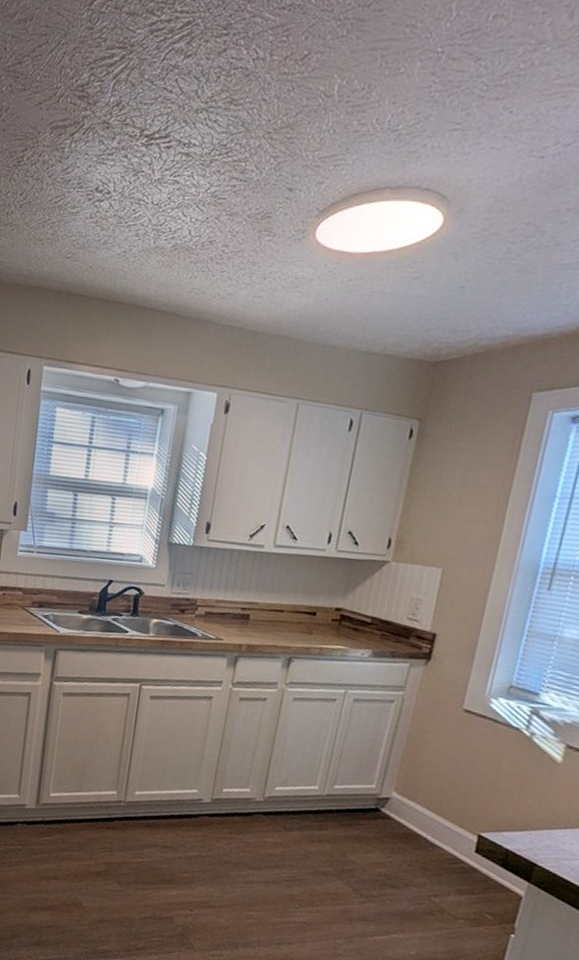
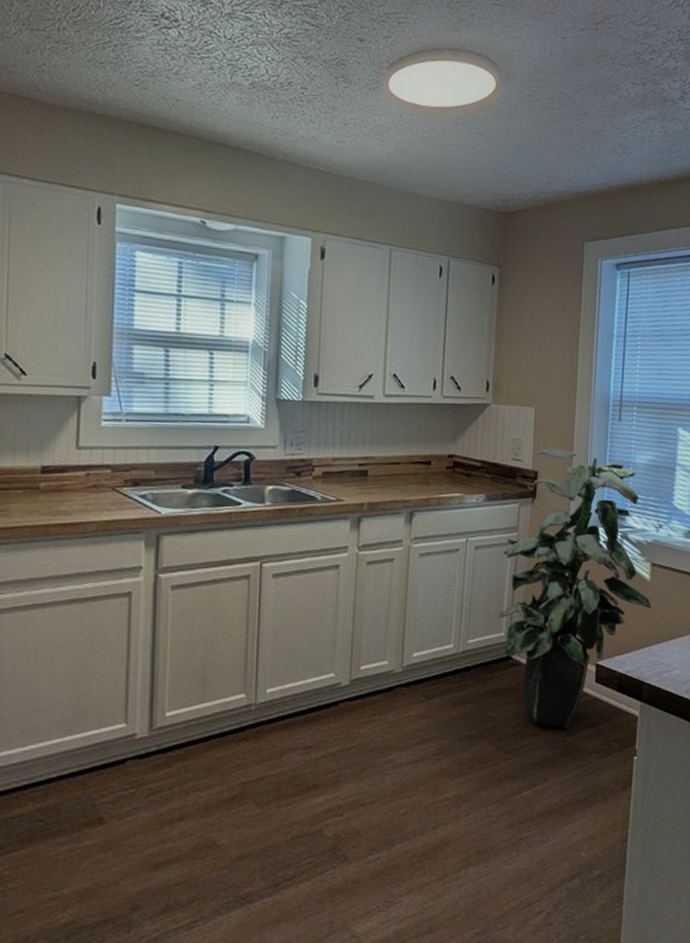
indoor plant: none [369,611,561,890] -> present [497,448,651,729]

